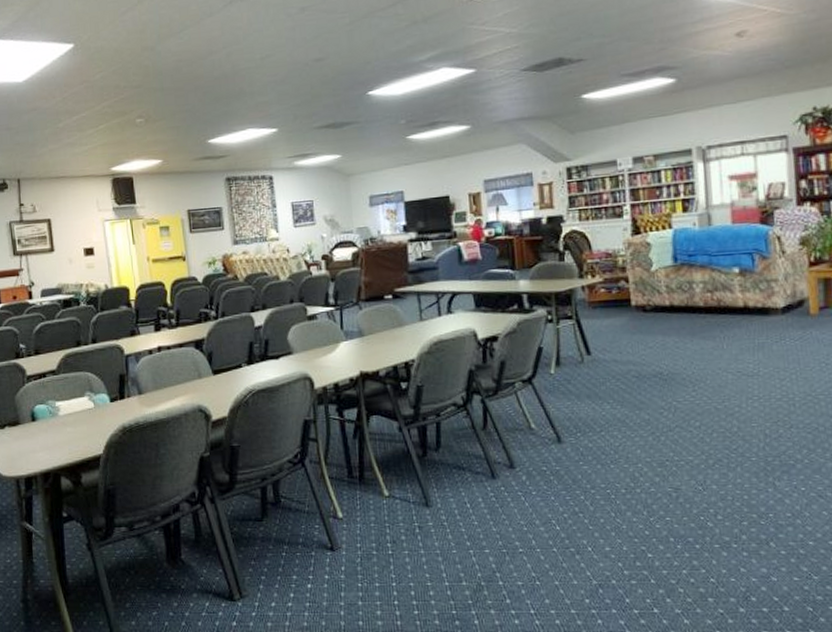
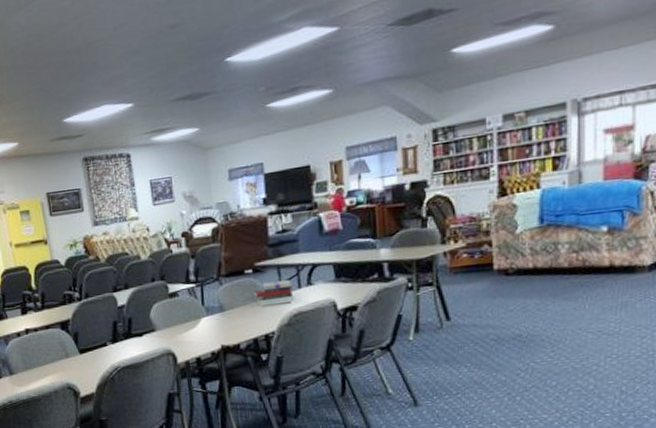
books: none [392,307,436,334] -> present [253,280,295,307]

